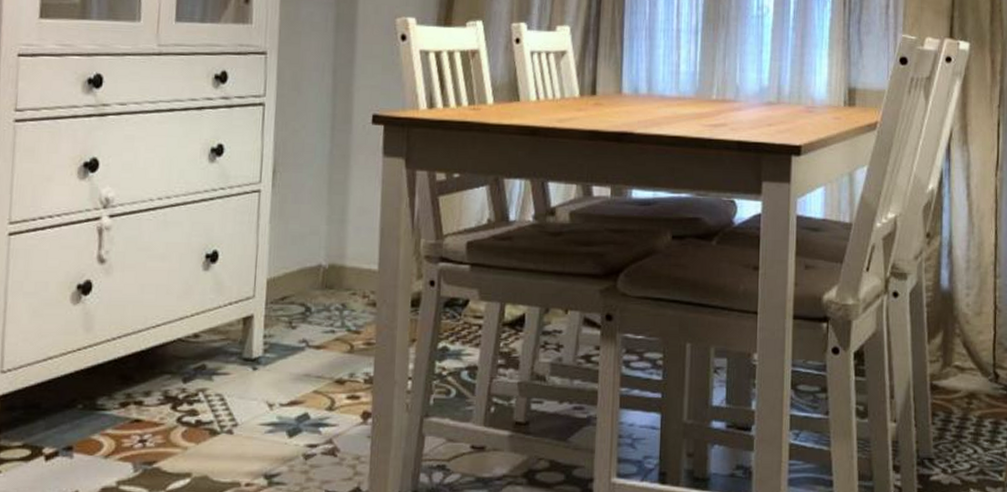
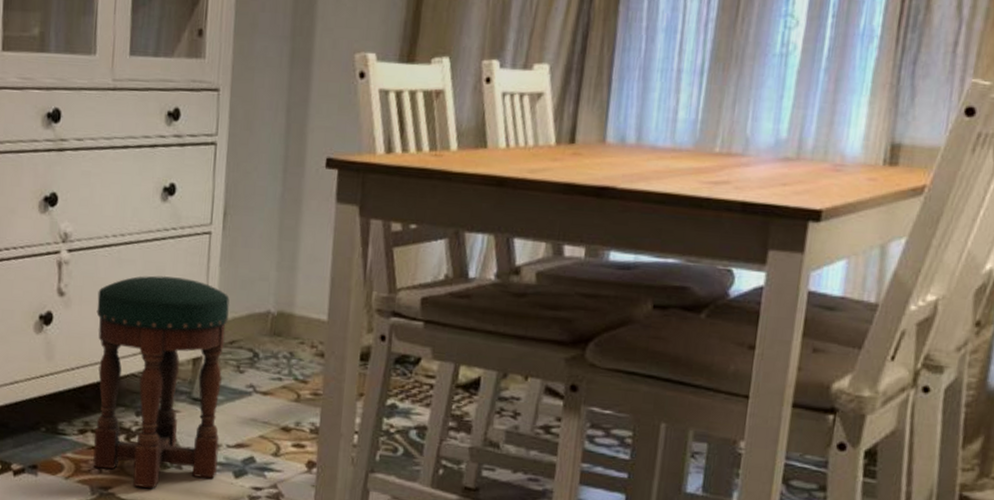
stool: none [136,235,281,458] -> present [93,275,230,489]

